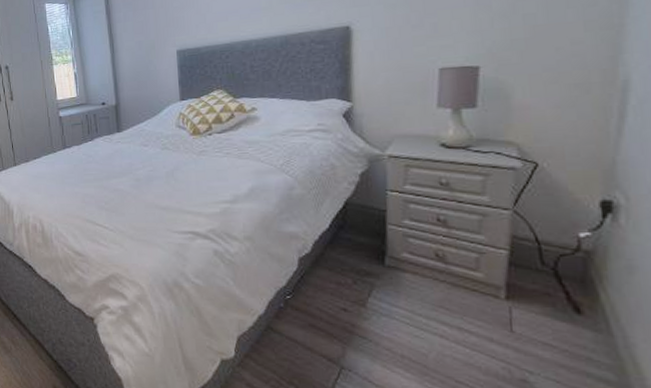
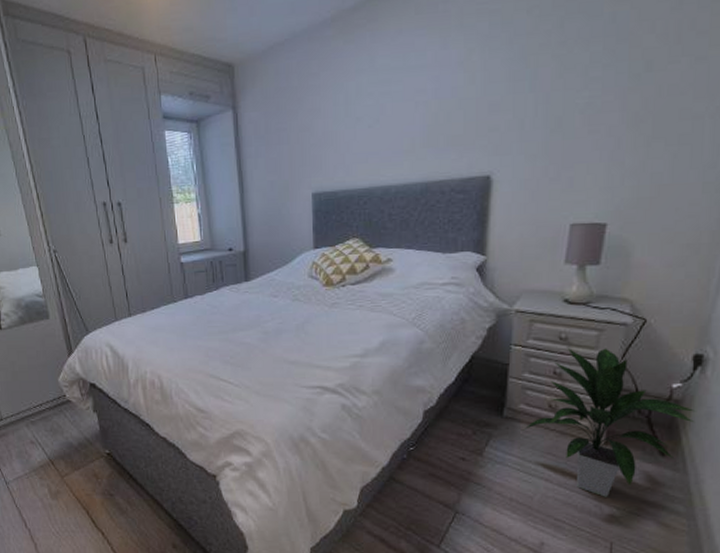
indoor plant: none [407,193,614,359] -> present [522,347,696,497]

